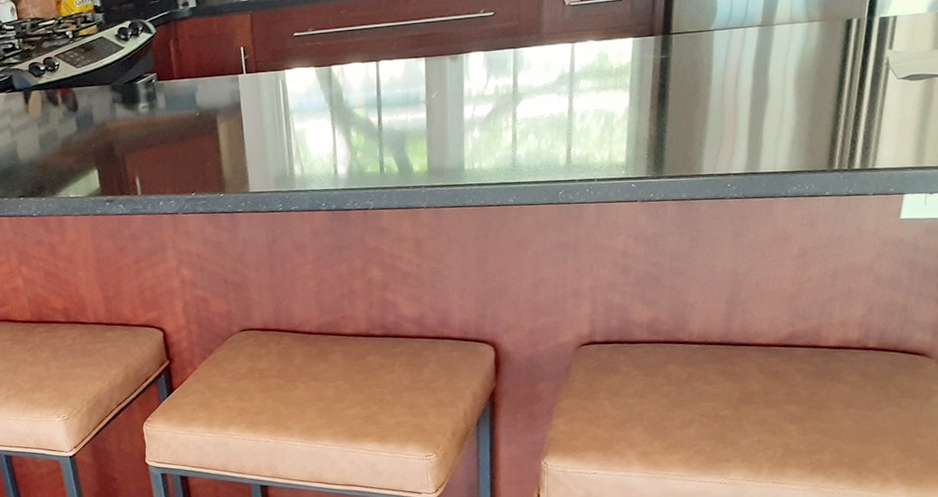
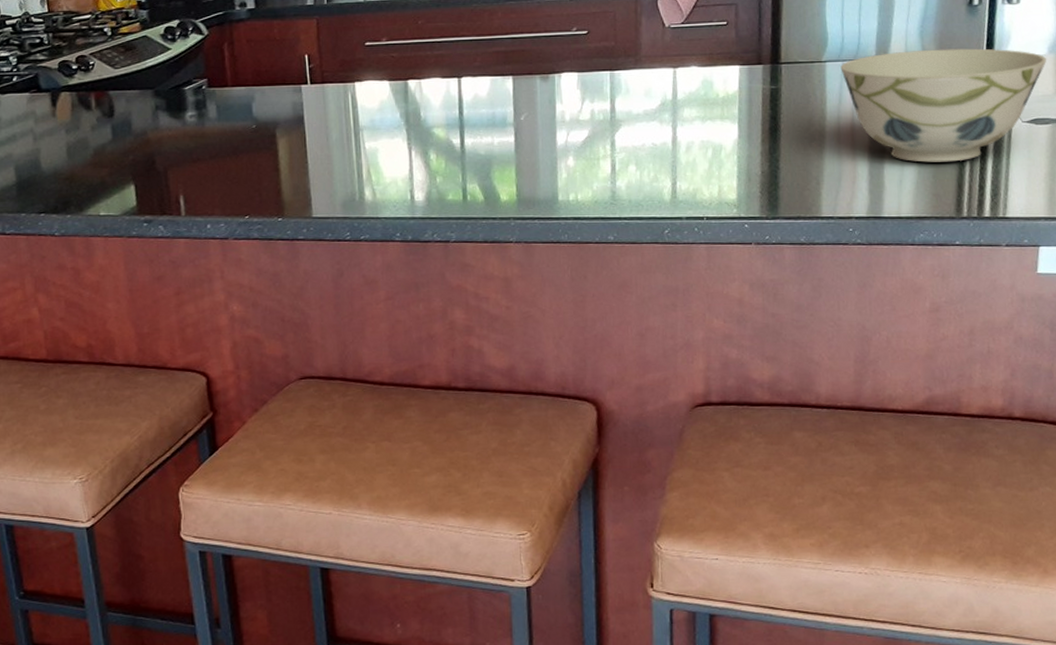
bowl: none [728,10,927,121] -> present [840,48,1047,162]

